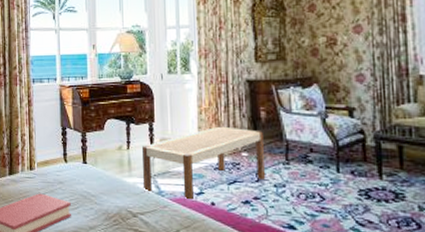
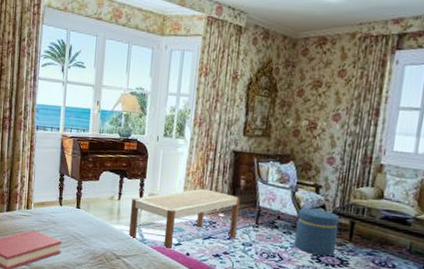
ottoman: none [333,135,386,190] -> present [294,207,339,256]

